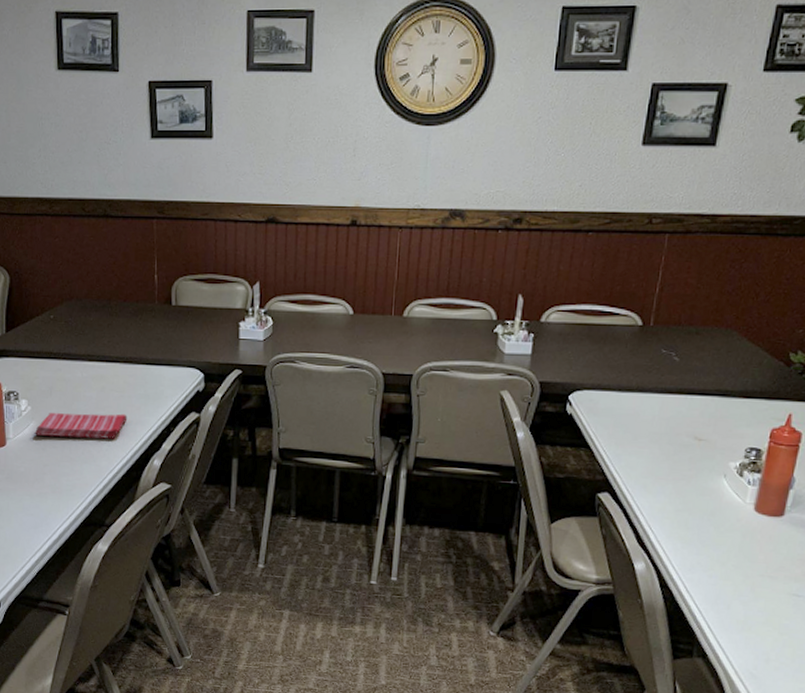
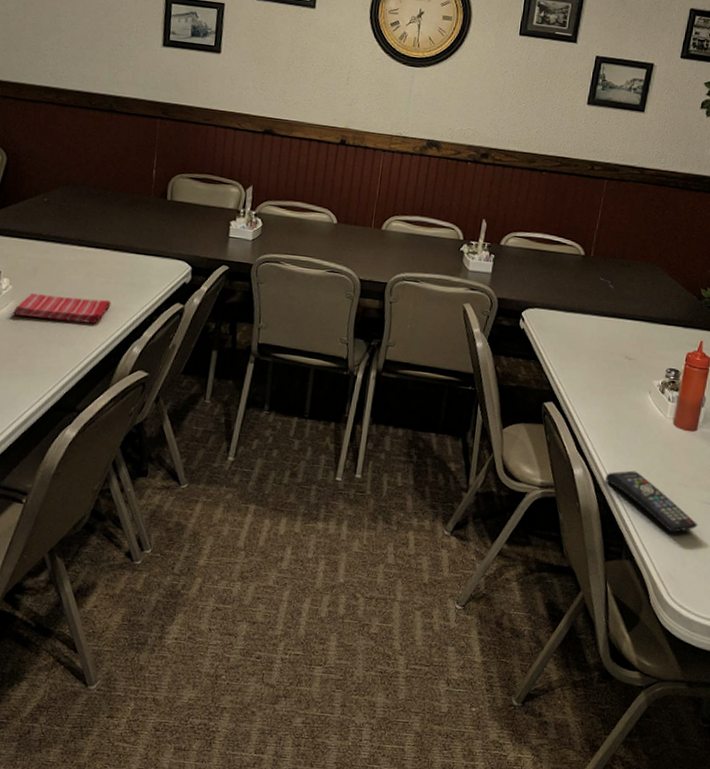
remote control: none [671,562,785,628] -> present [604,470,698,533]

